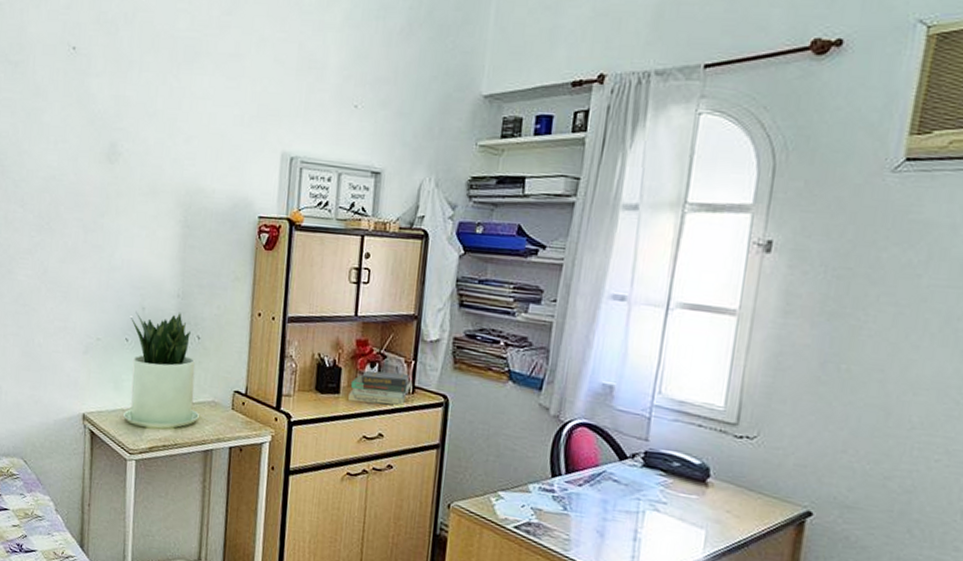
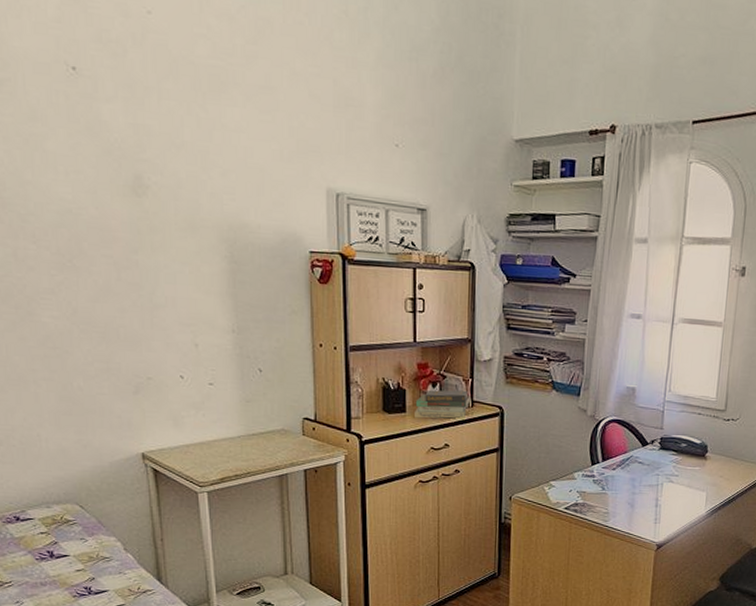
planter: present [122,311,200,429] -> none [184,346,271,460]

